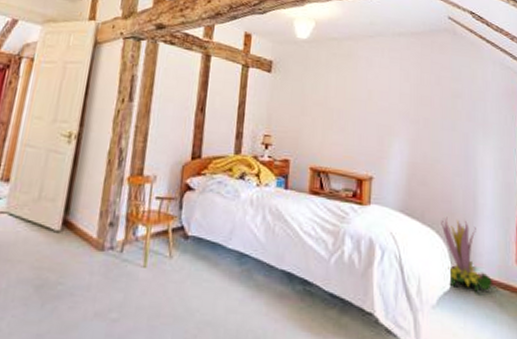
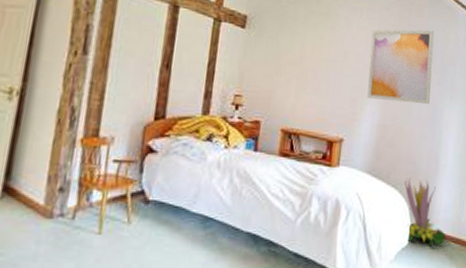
wall art: none [394,66,461,142] -> present [367,29,434,105]

